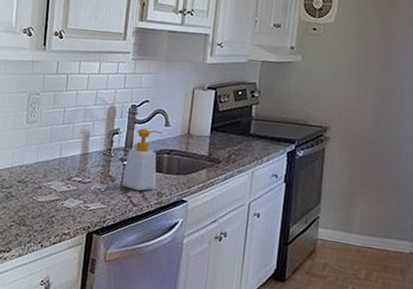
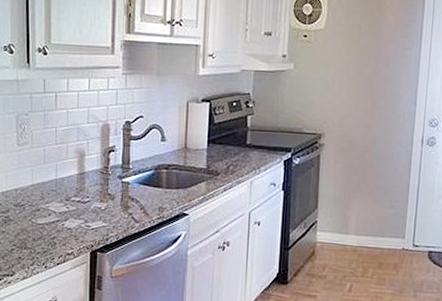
soap bottle: present [121,128,162,192] -> none [122,144,159,208]

